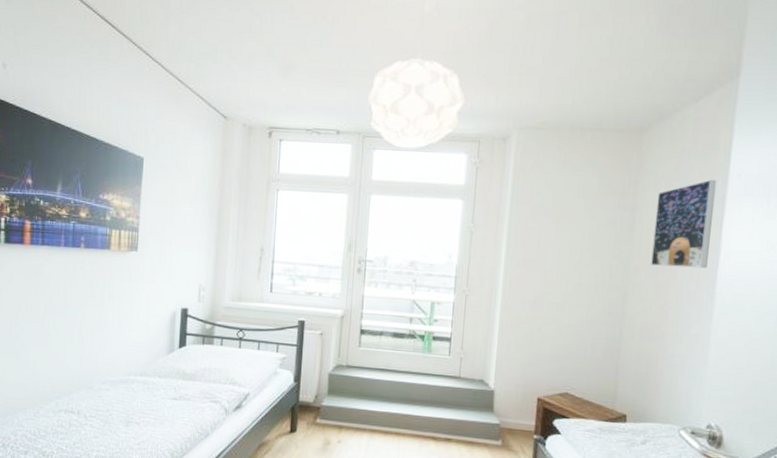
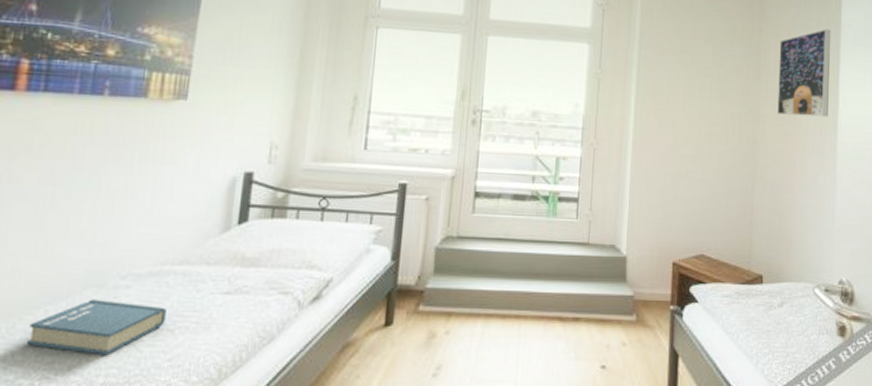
book: none [47,397,134,436] -> present [27,299,166,354]

